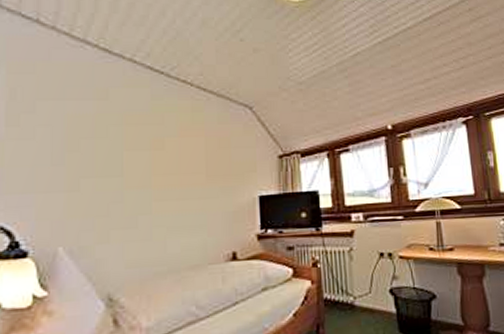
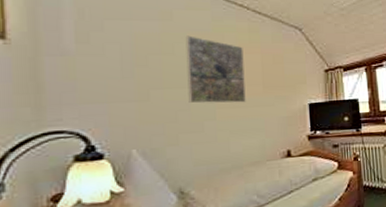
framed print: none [121,116,186,195] -> present [185,35,246,104]

